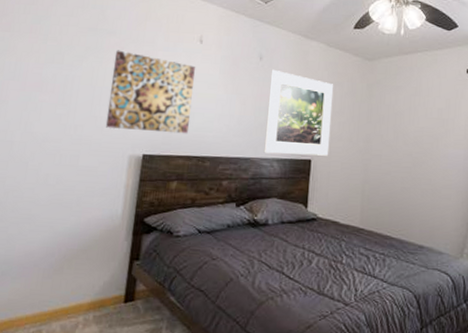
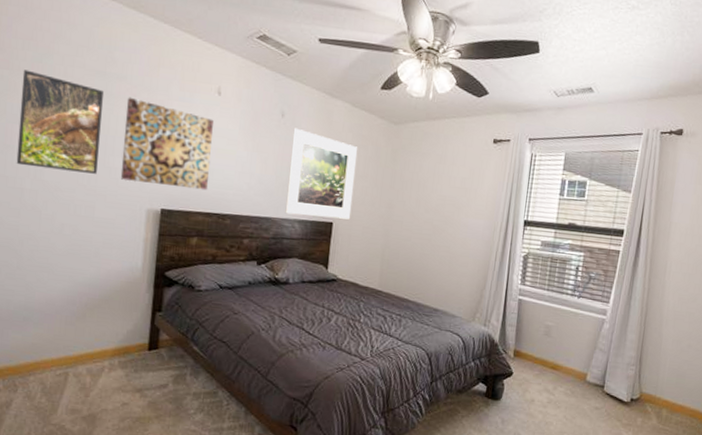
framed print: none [9,31,95,124] -> present [16,69,105,174]

